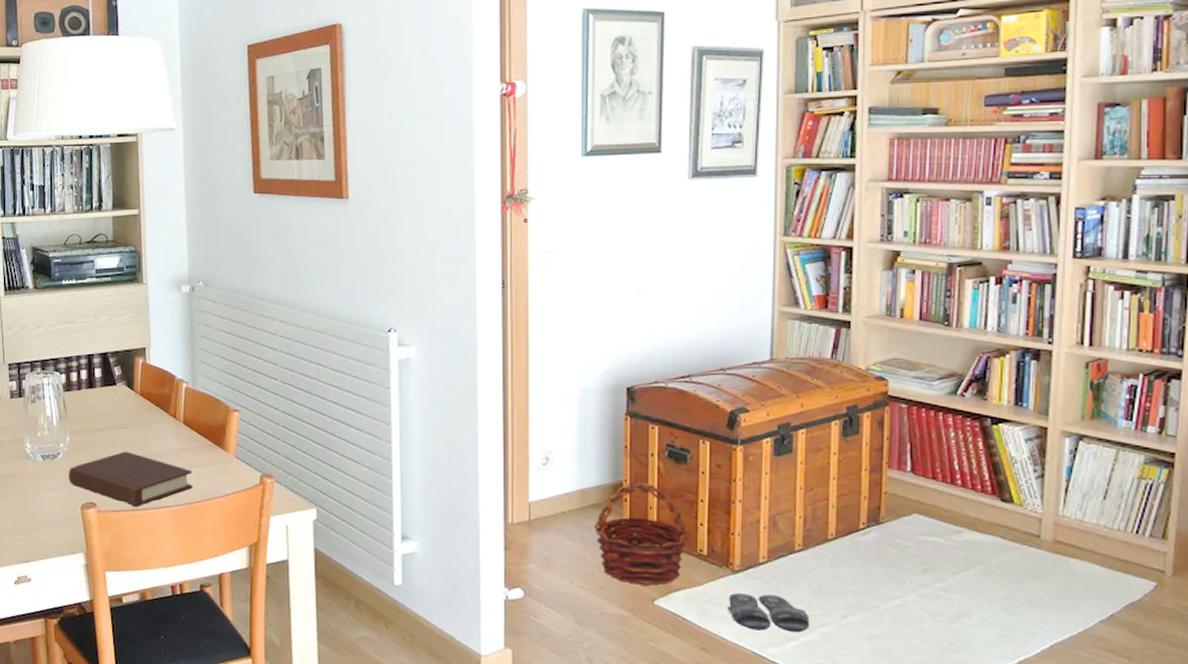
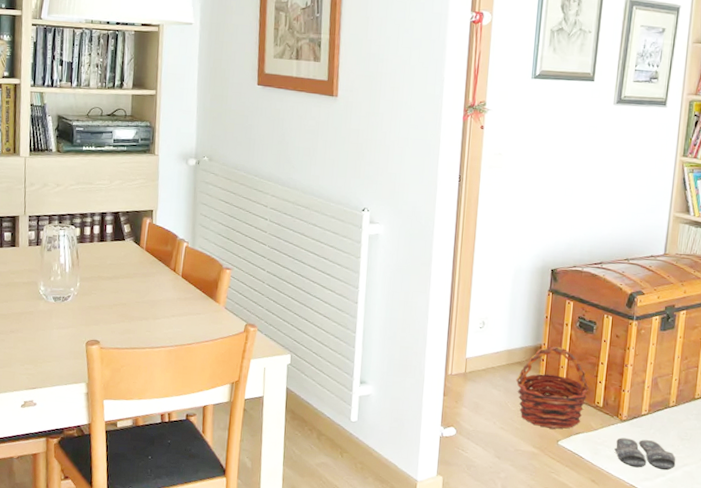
book: present [69,451,193,506] -> none [76,297,186,345]

